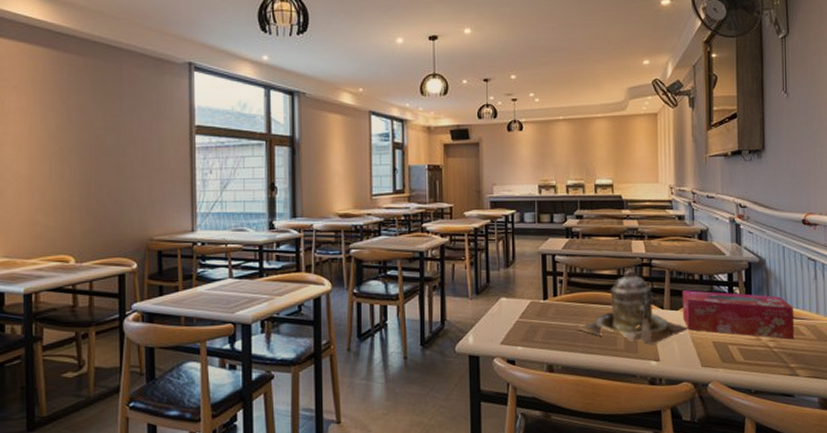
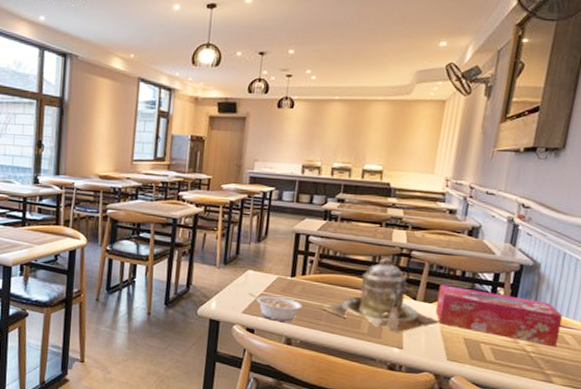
legume: none [504,321,558,348] -> present [248,292,302,322]

